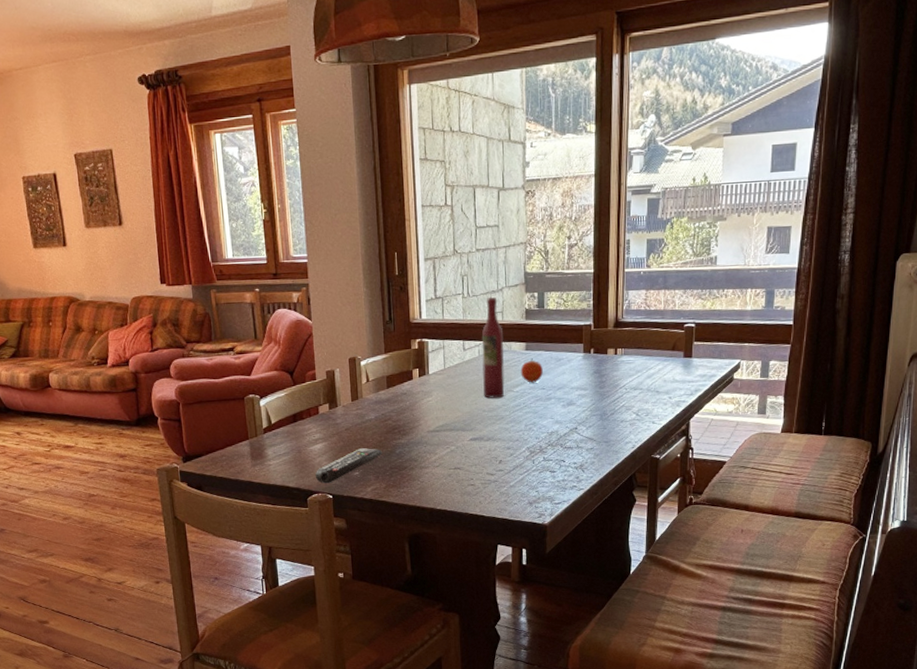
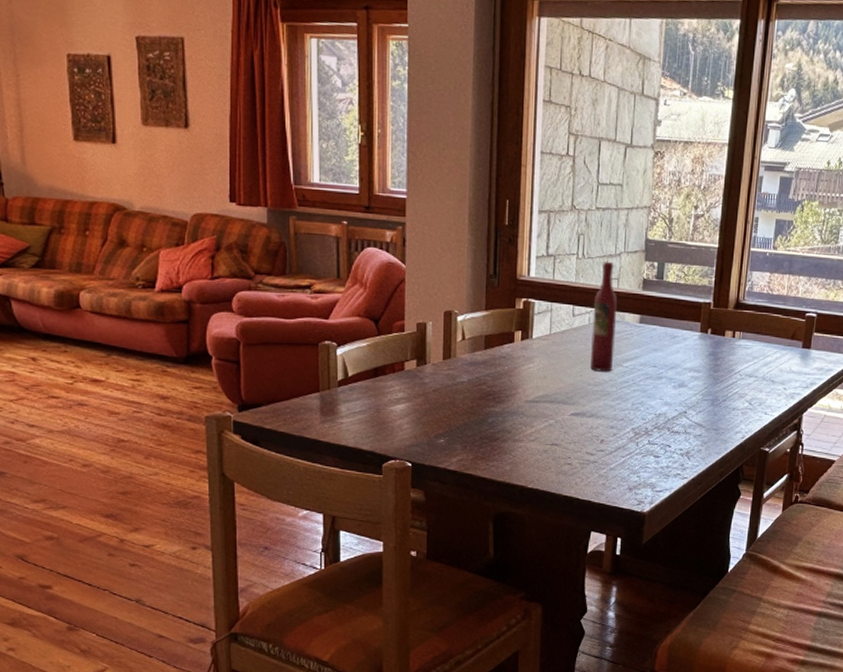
remote control: present [315,447,382,483] -> none [393,412,473,449]
fruit: present [520,358,543,383] -> none [632,333,656,359]

